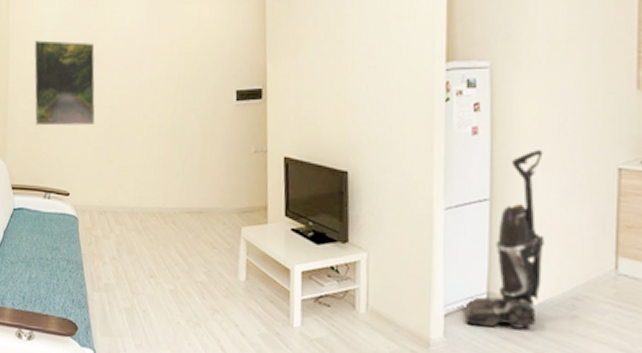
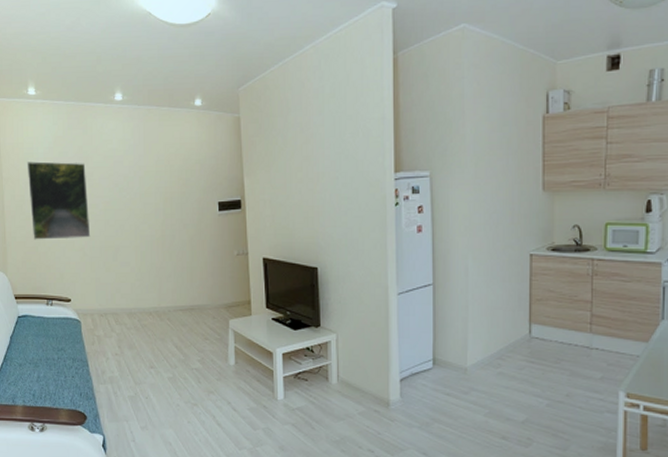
vacuum cleaner: present [464,149,545,330] -> none [416,241,476,387]

